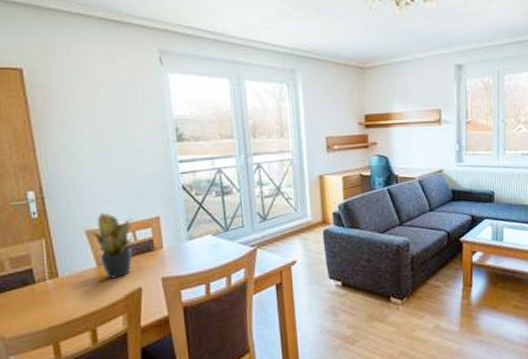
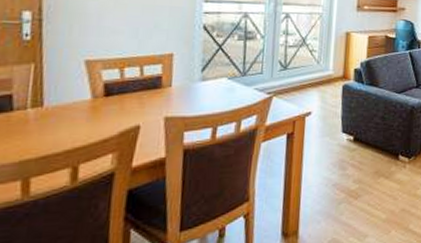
potted plant: present [82,212,135,279] -> none [81,42,146,113]

